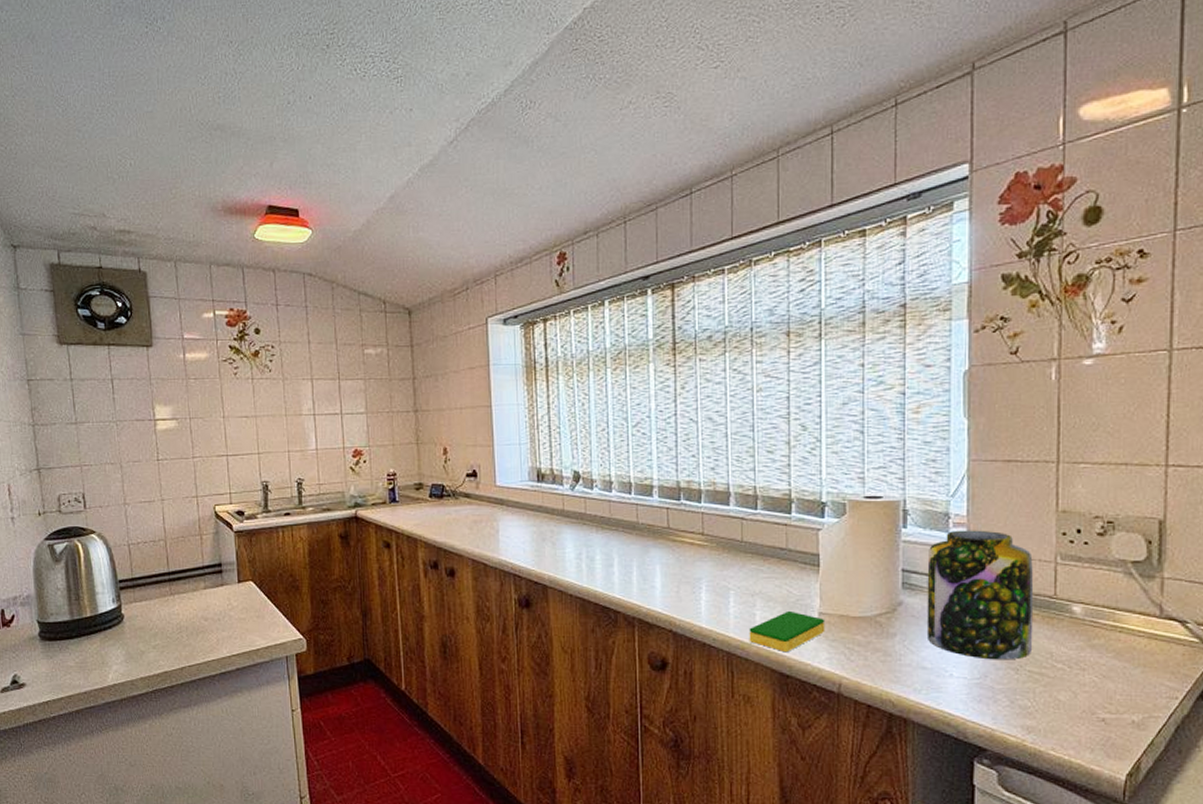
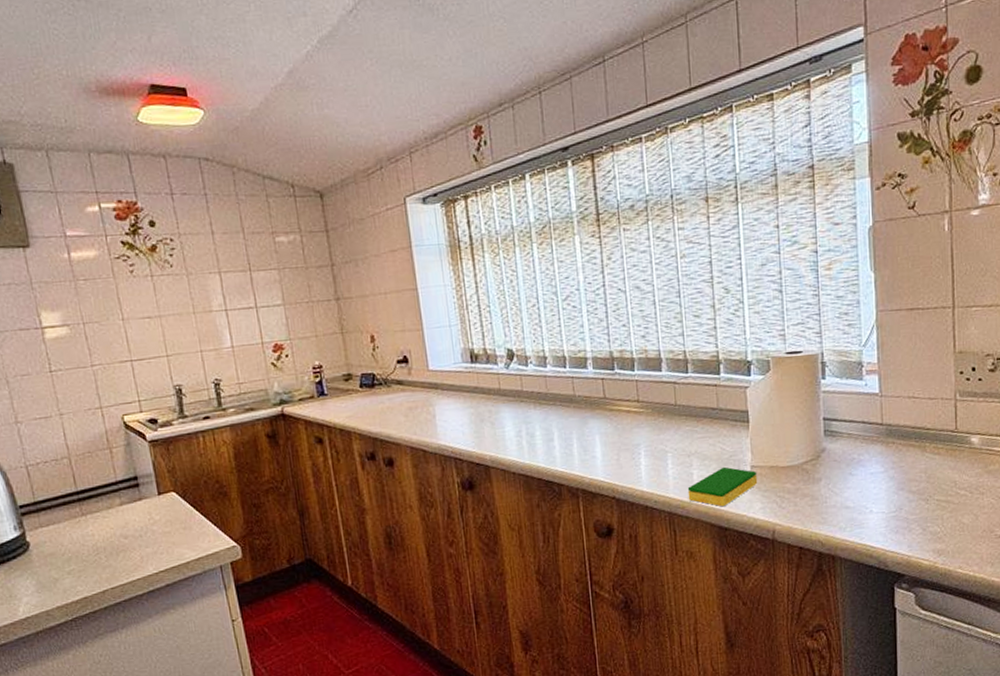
jar: present [926,530,1034,660] -> none [845,375,939,493]

